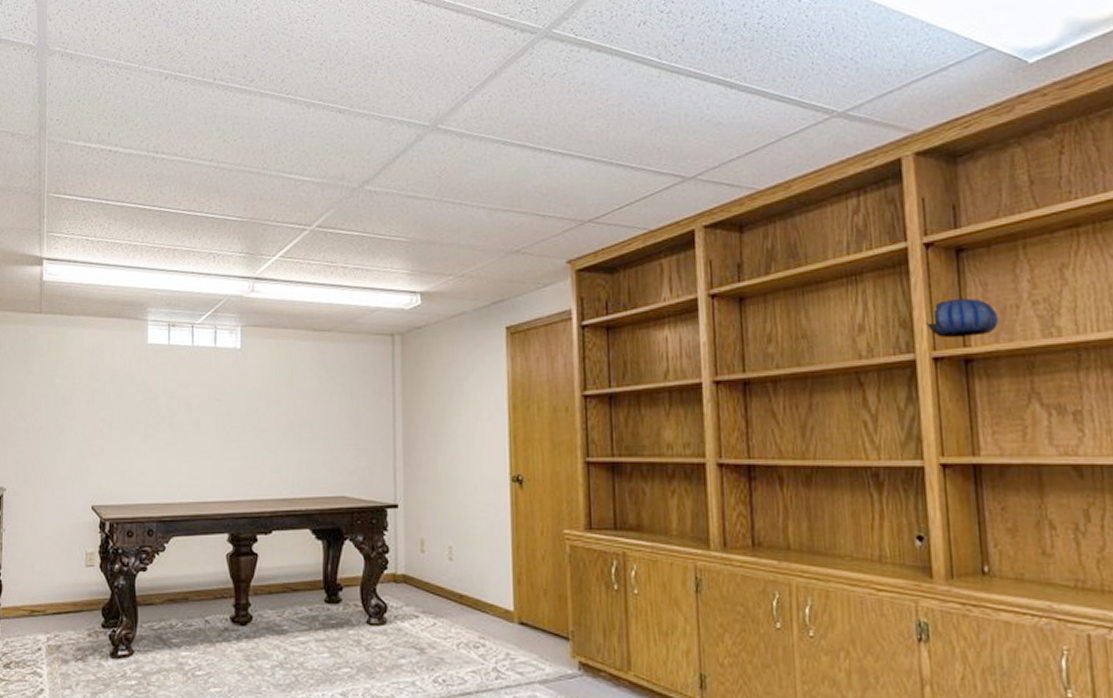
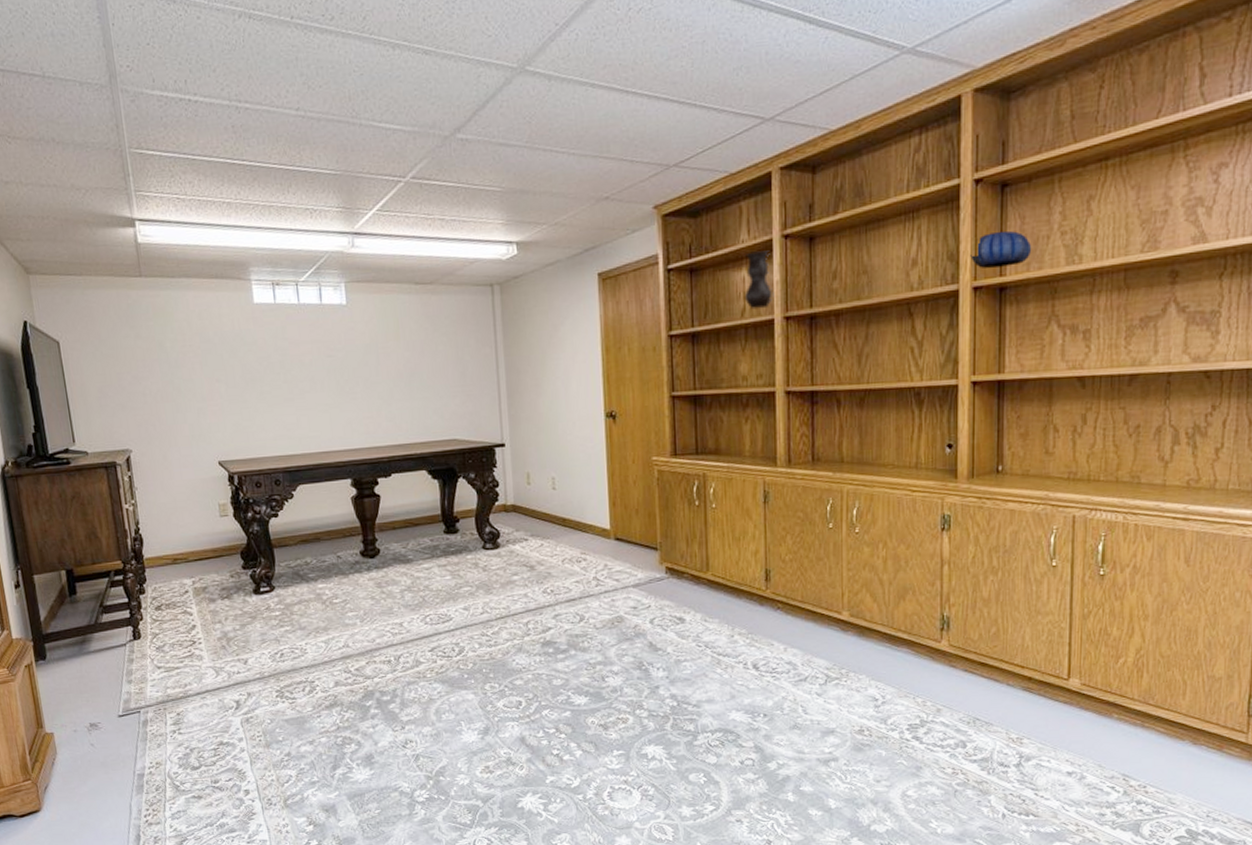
vase: none [667,310,701,372] -> present [744,250,774,310]

